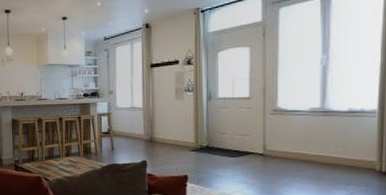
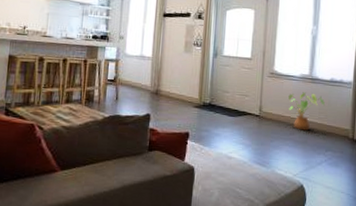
house plant: none [297,126,342,166] -> present [288,92,325,131]

